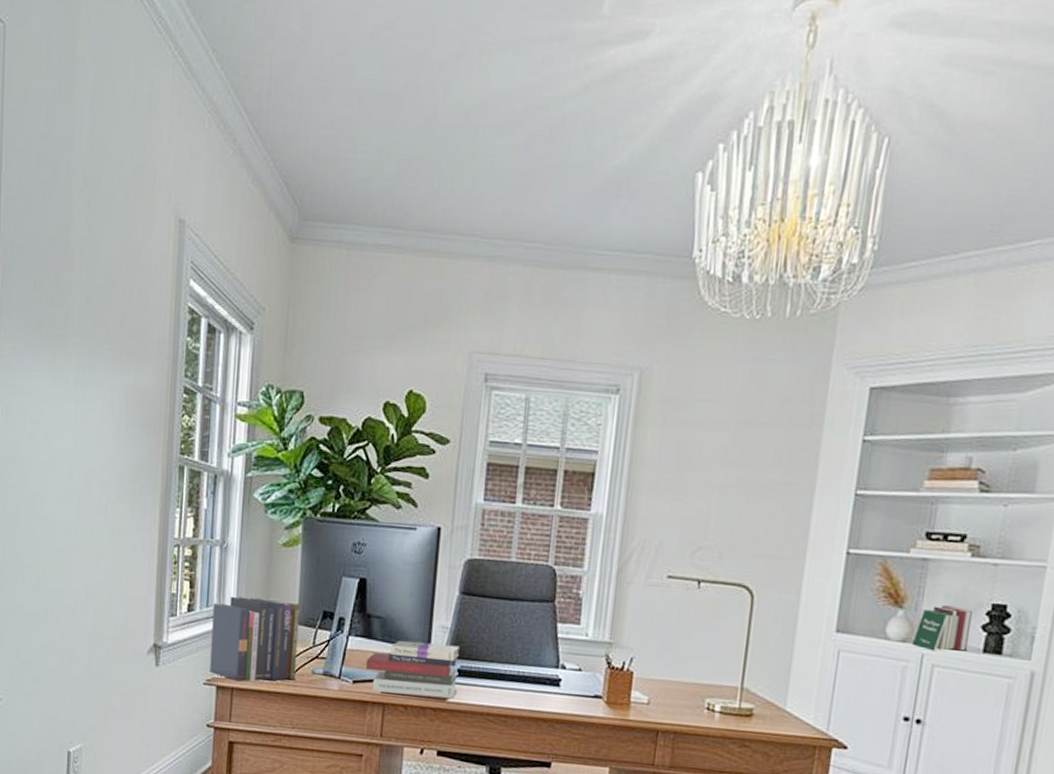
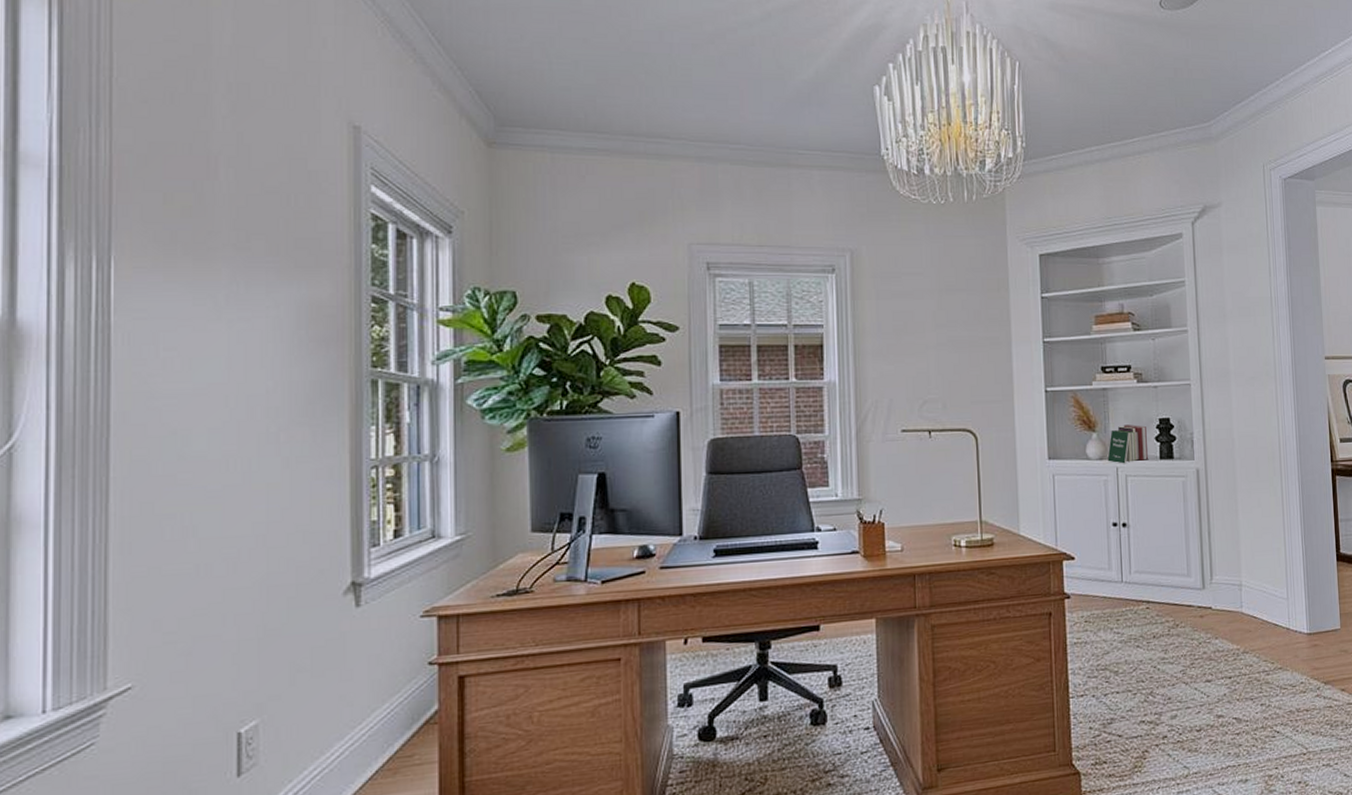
books: present [210,596,301,682] -> none [427,508,534,607]
books: present [365,640,460,702] -> none [614,526,716,590]

